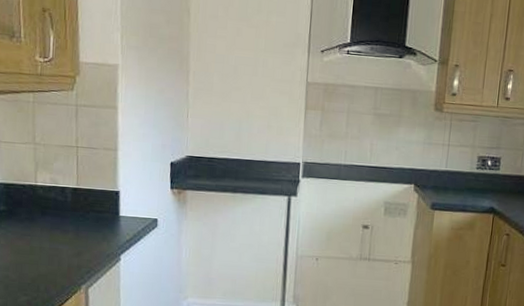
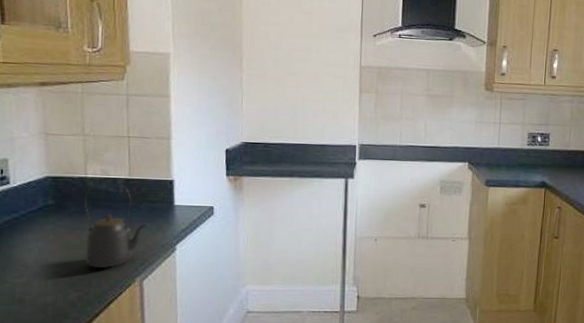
kettle: none [34,190,94,275] -> present [84,182,148,269]

